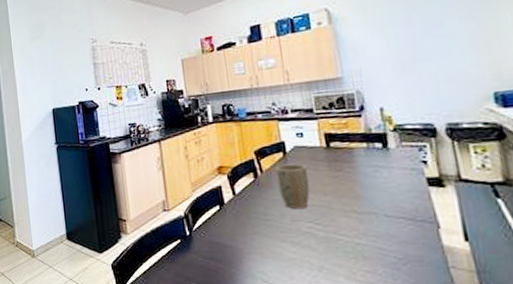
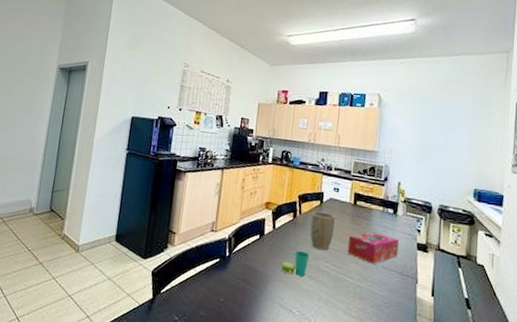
cup: none [253,214,286,244] -> present [281,250,310,276]
tissue box: none [330,175,403,214] -> present [347,231,399,264]

